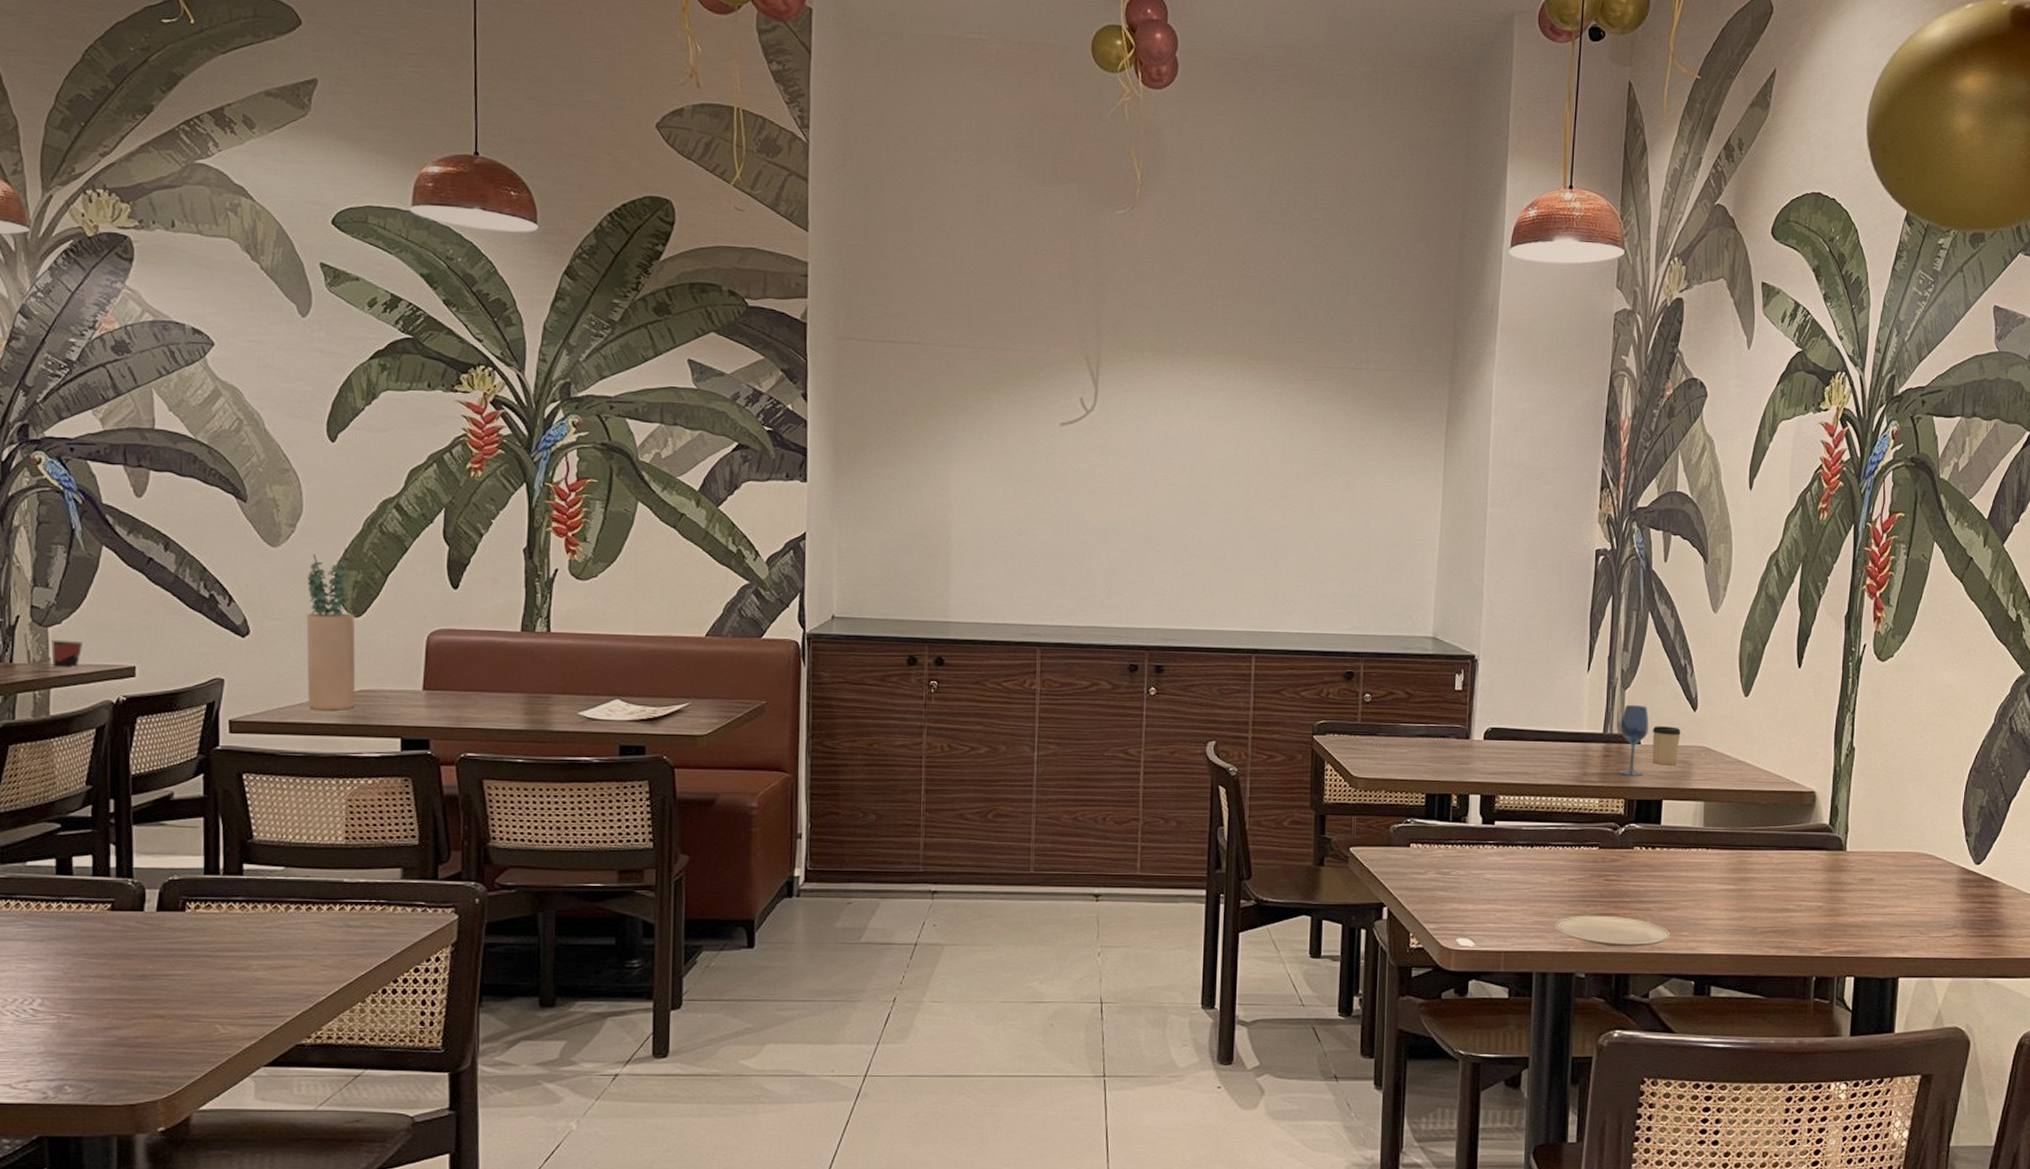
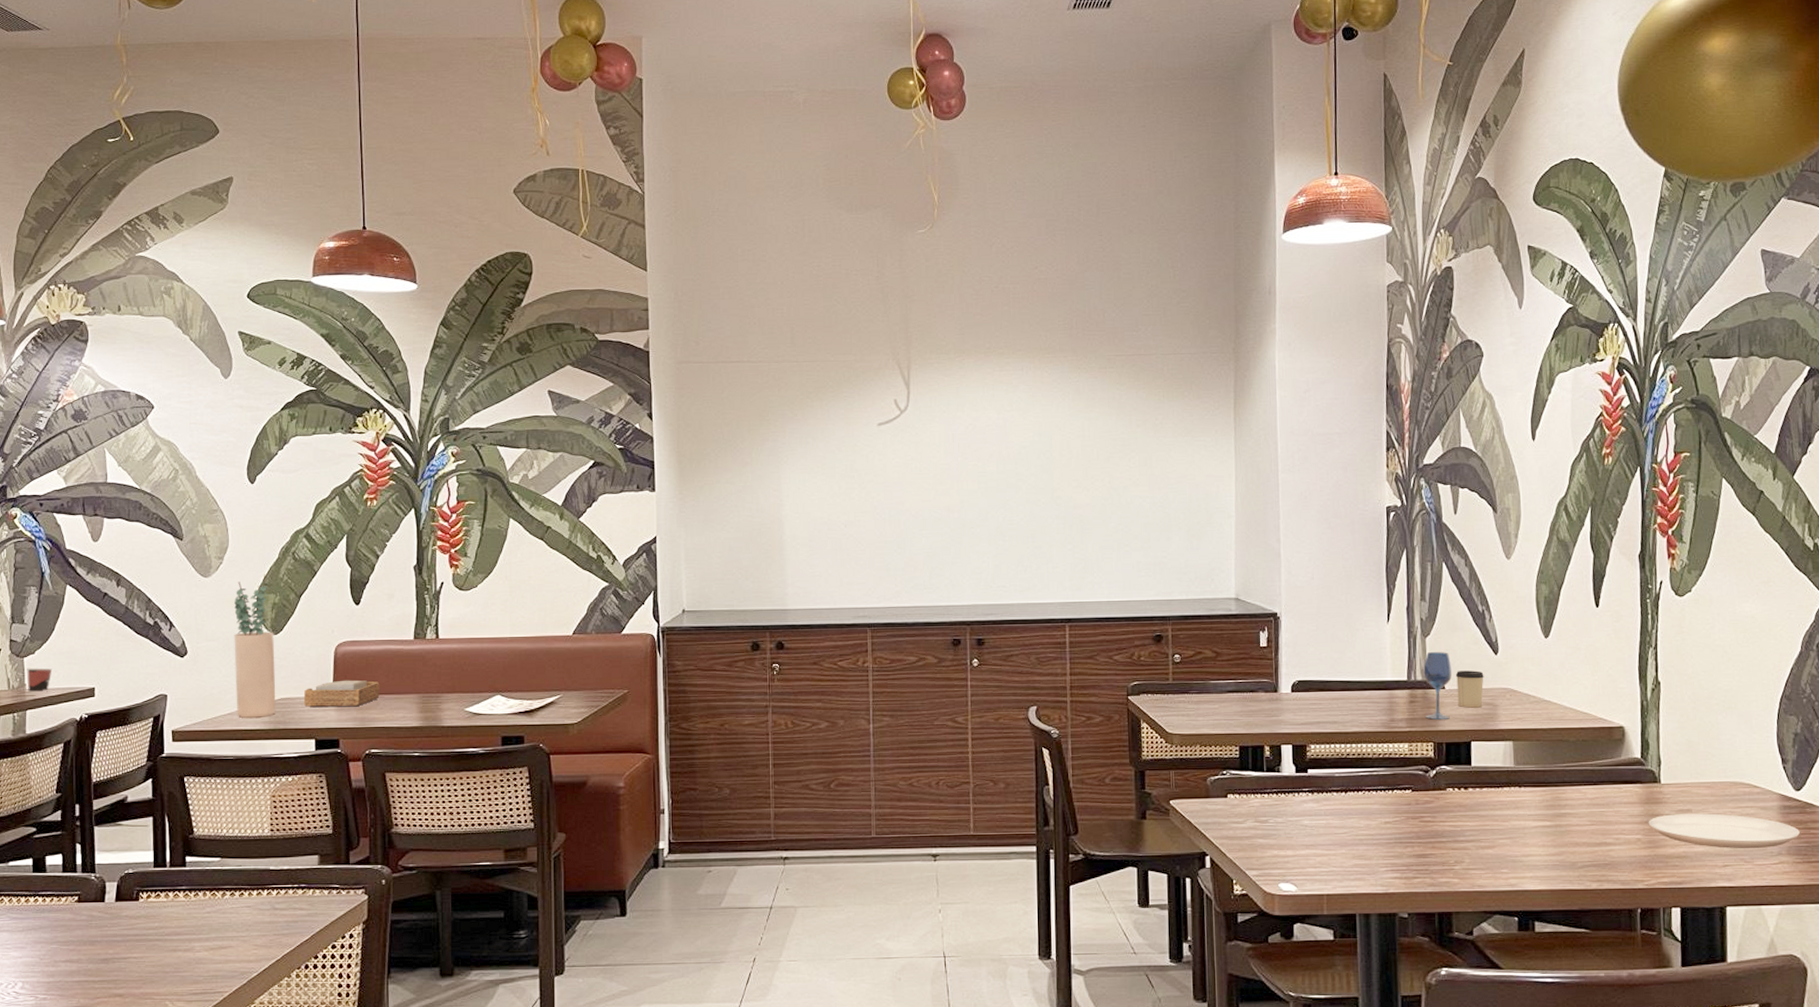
napkin holder: none [388,673,479,704] -> present [303,680,380,707]
plate: present [1555,915,1670,947] -> none [1375,856,1489,886]
plate: none [1830,883,1976,921] -> present [1648,813,1800,849]

